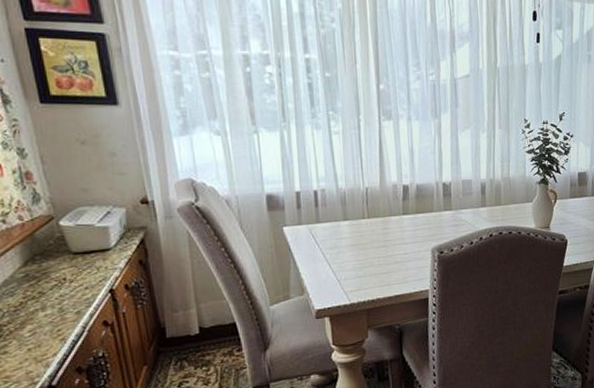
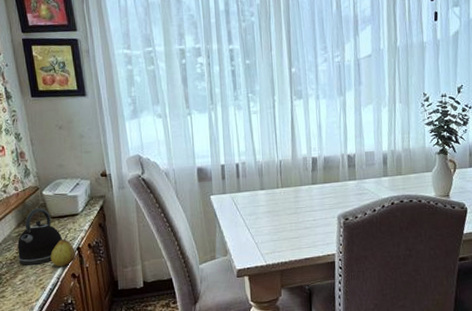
kettle: none [24,241,90,313] -> present [17,208,63,265]
fruit: none [72,274,109,314] -> present [50,235,77,267]

